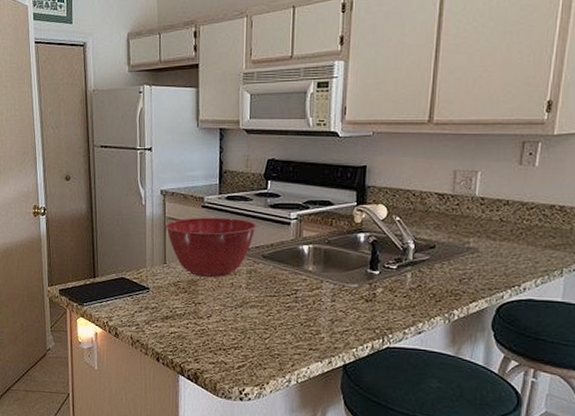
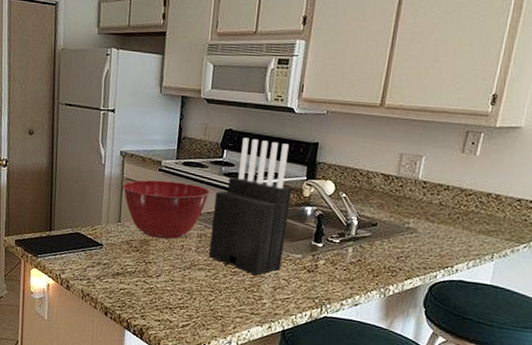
knife block: none [259,166,342,310] -> present [208,137,292,276]

